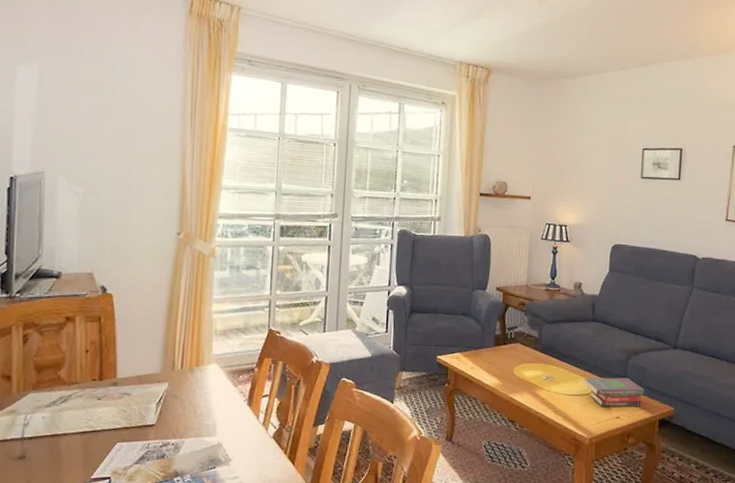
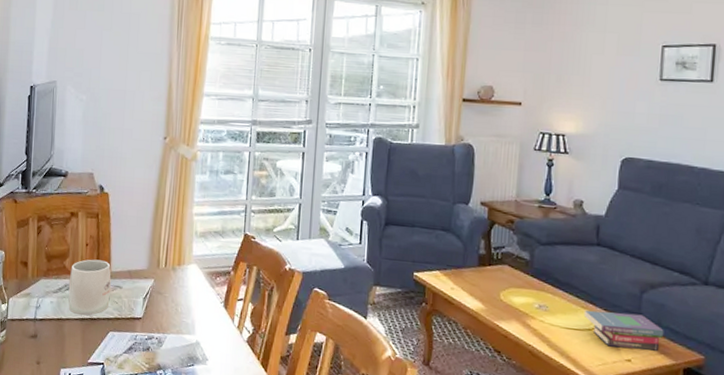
mug: none [64,366,118,429] -> present [68,259,112,316]

